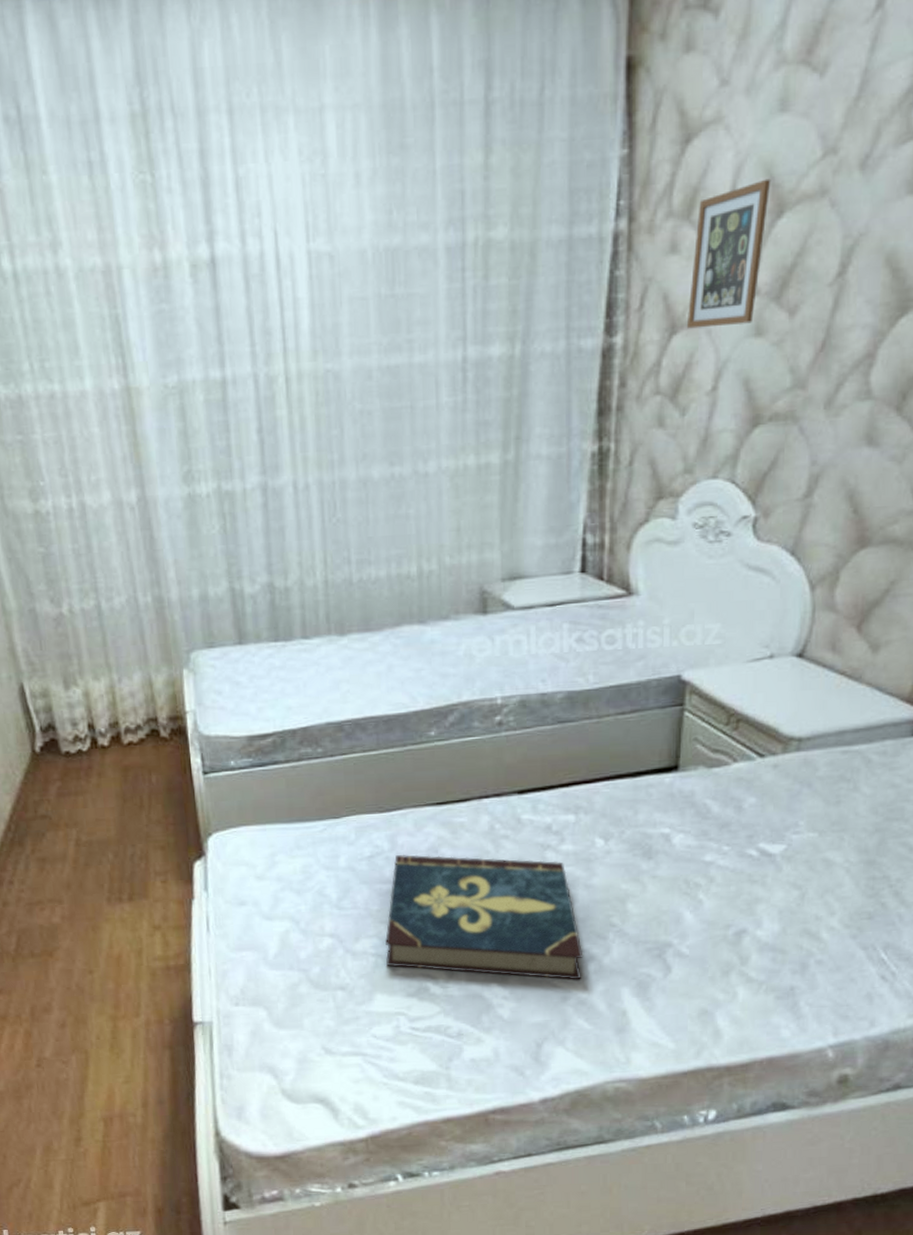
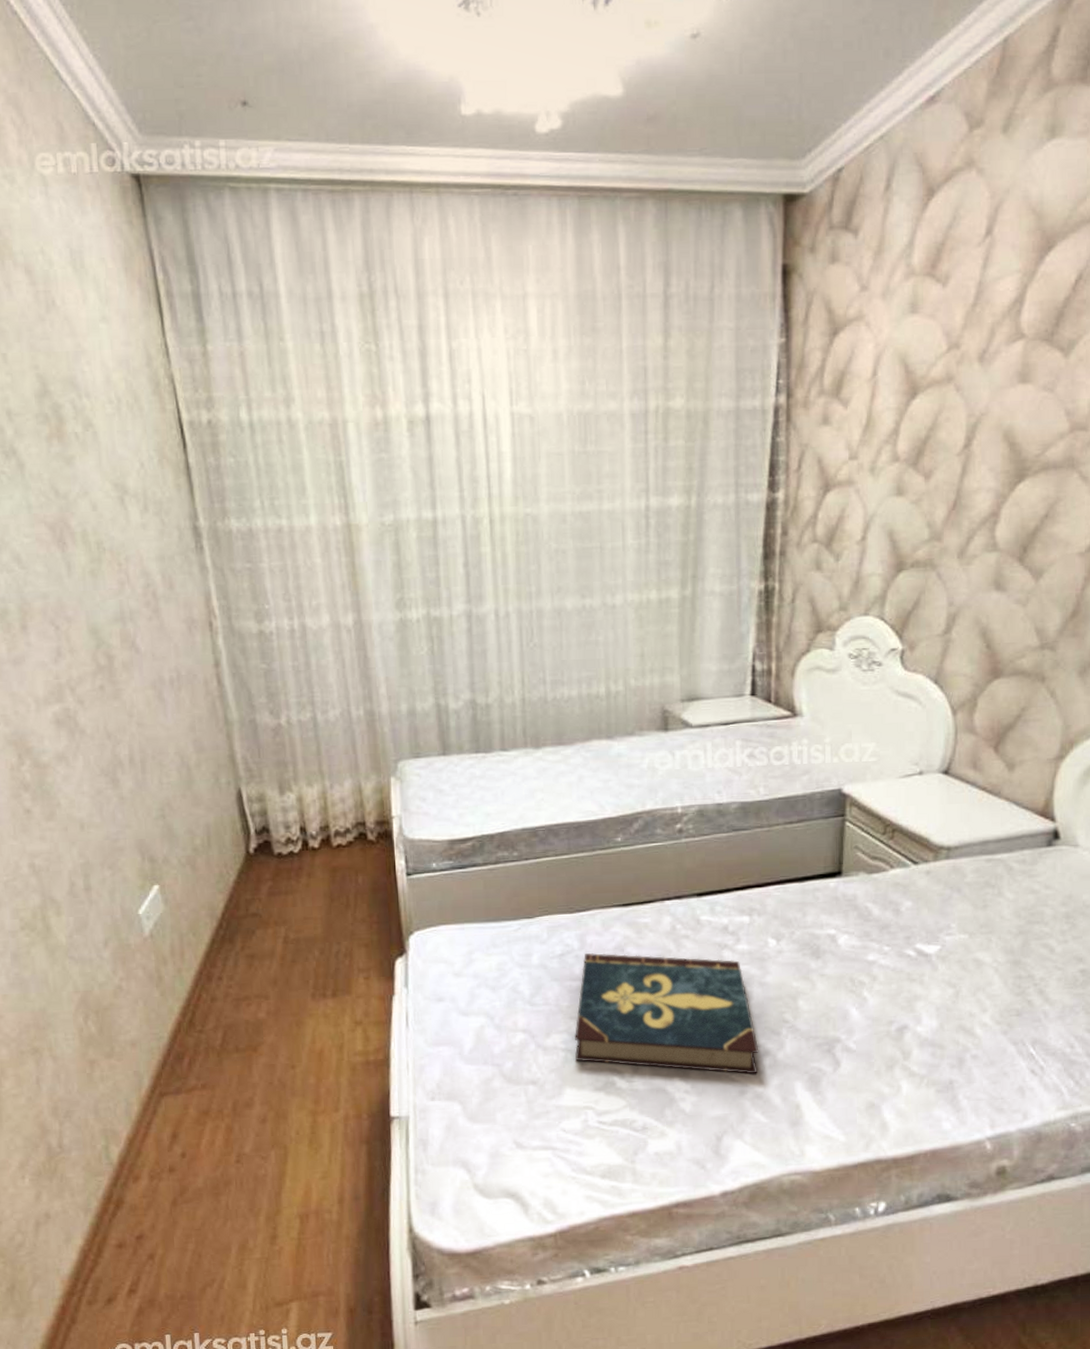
picture frame: present [686,178,771,329] -> none [838,366,906,488]

